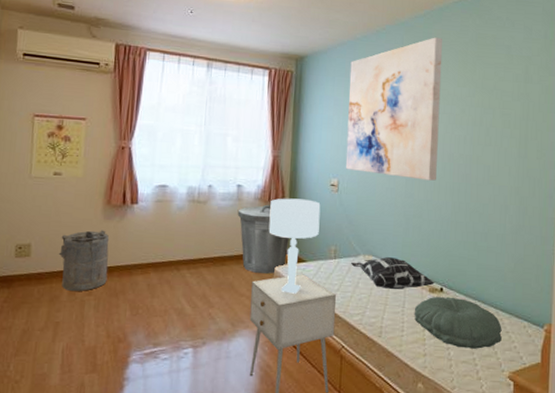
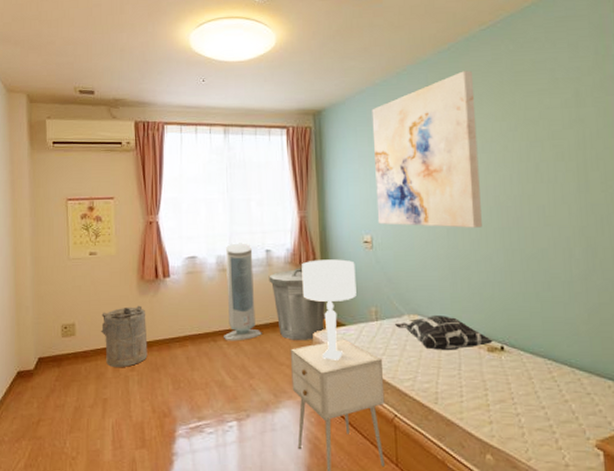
air purifier: none [186,175,226,271] -> present [222,243,262,341]
pillow: present [414,297,502,349] -> none [472,356,582,414]

